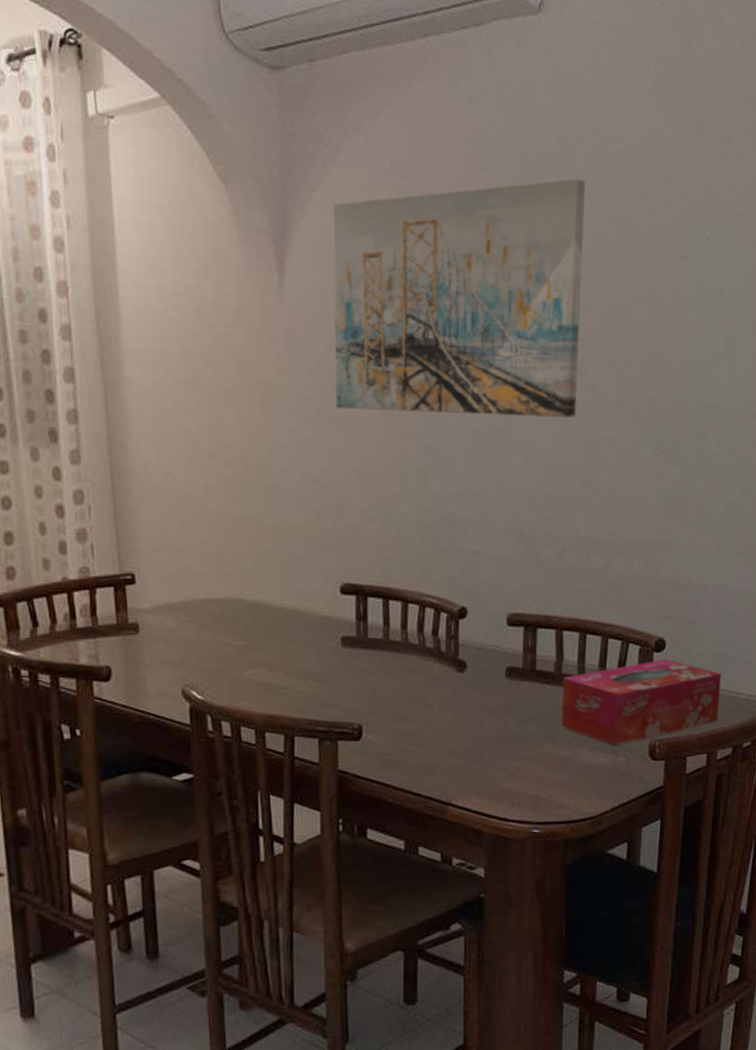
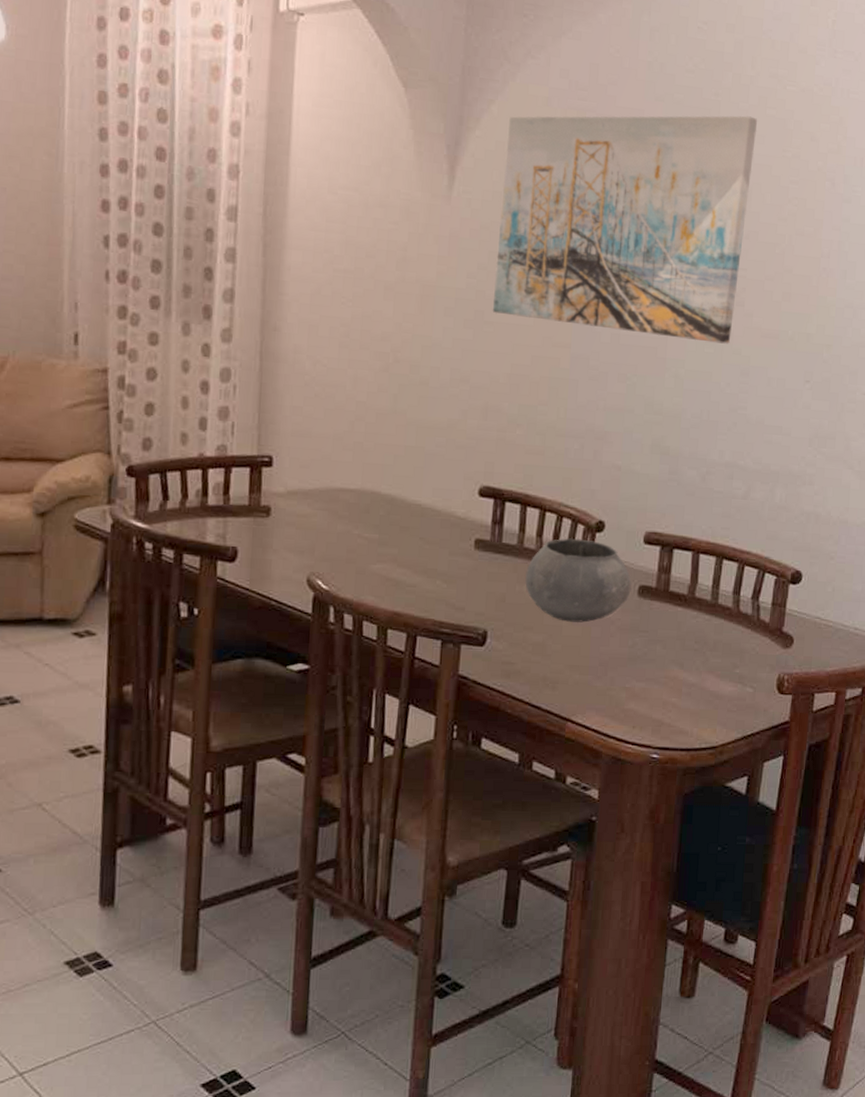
bowl: none [394,627,499,709] -> present [525,538,632,623]
tissue box: present [561,659,722,745] -> none [689,592,856,675]

